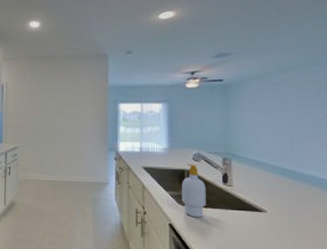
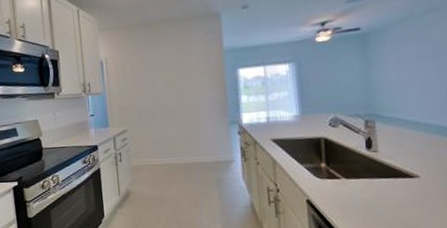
soap bottle: present [181,164,206,217] -> none [317,130,348,190]

